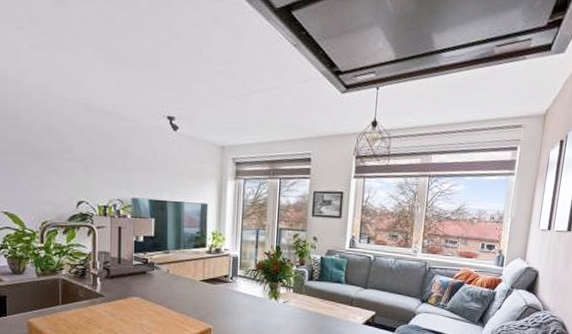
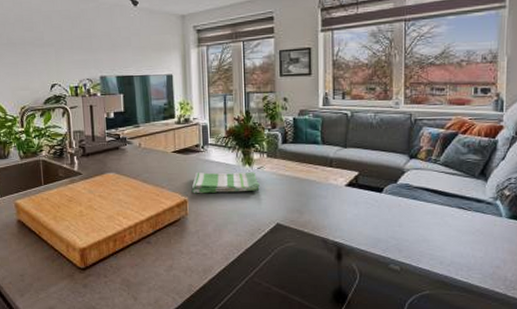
dish towel: none [218,303,285,324] -> present [192,172,261,194]

